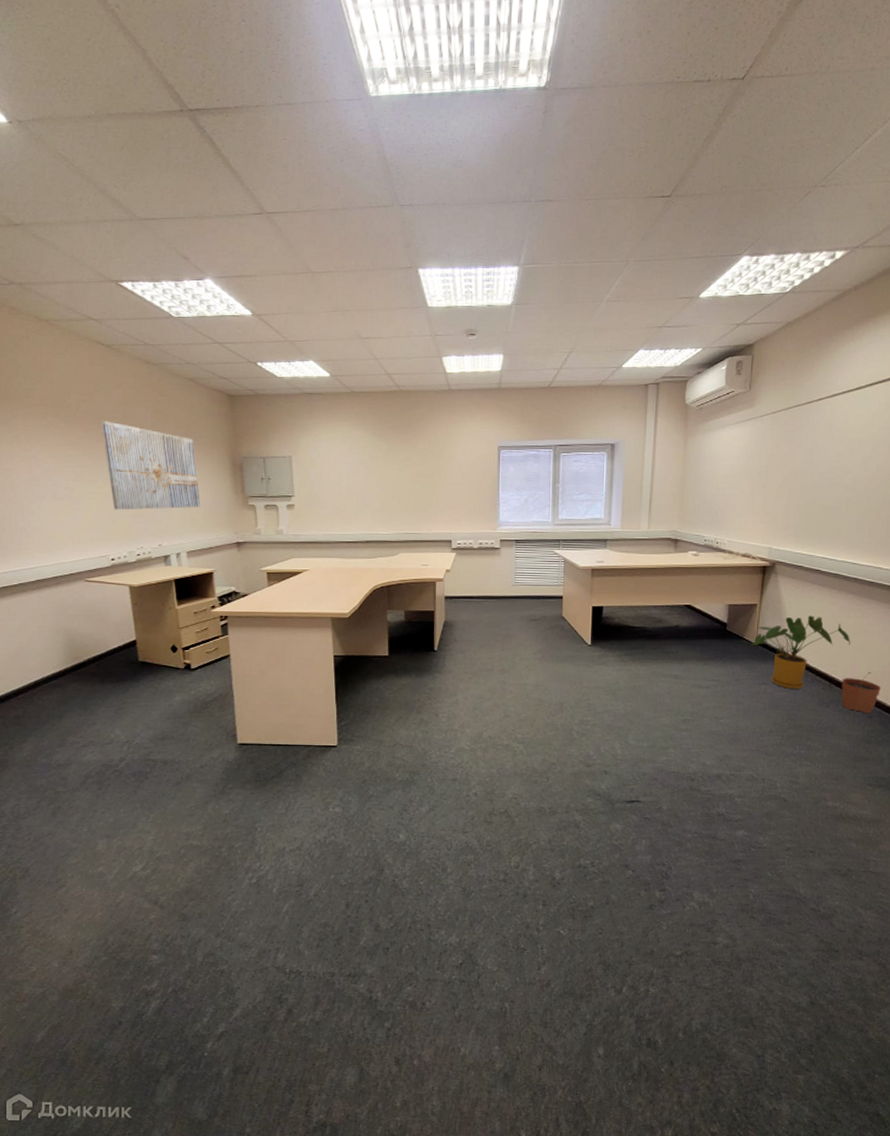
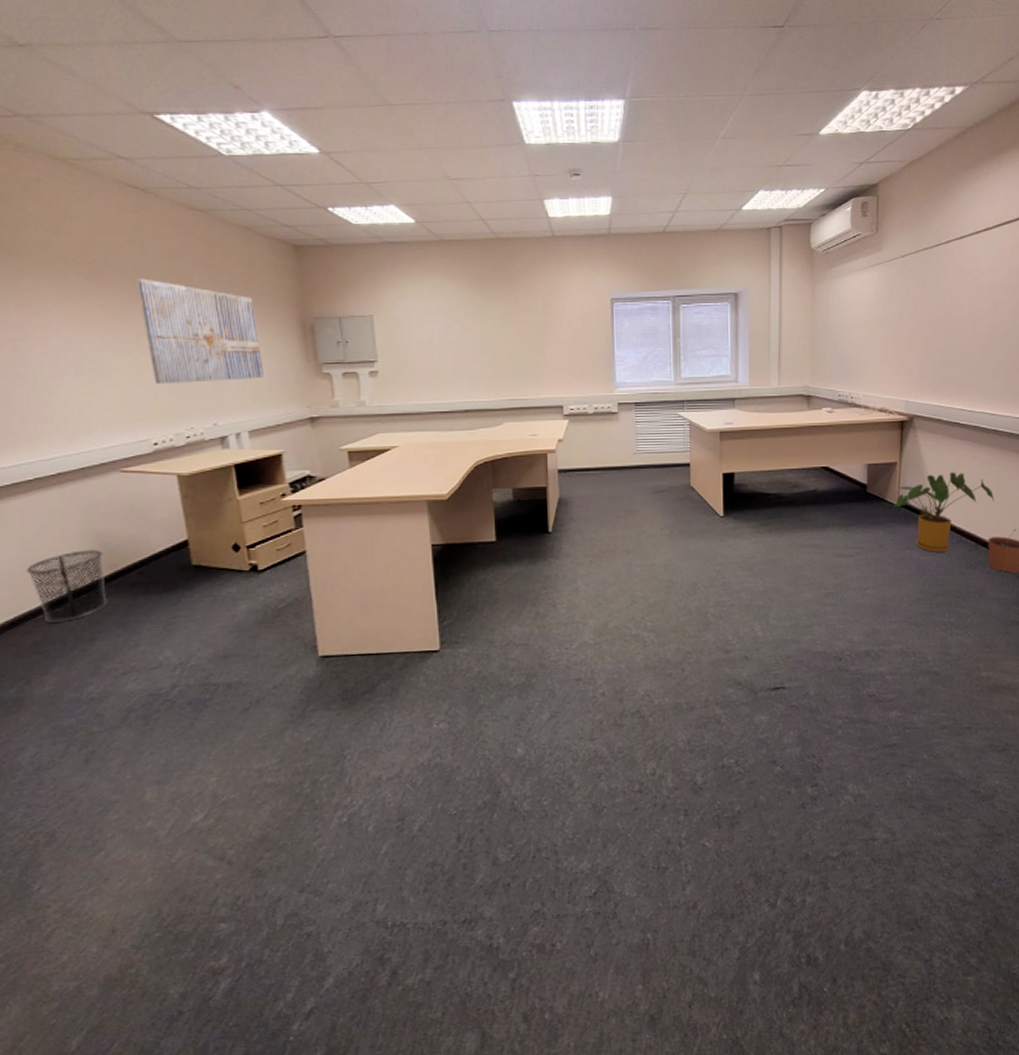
waste bin: none [11,644,73,702] -> present [25,550,108,624]

